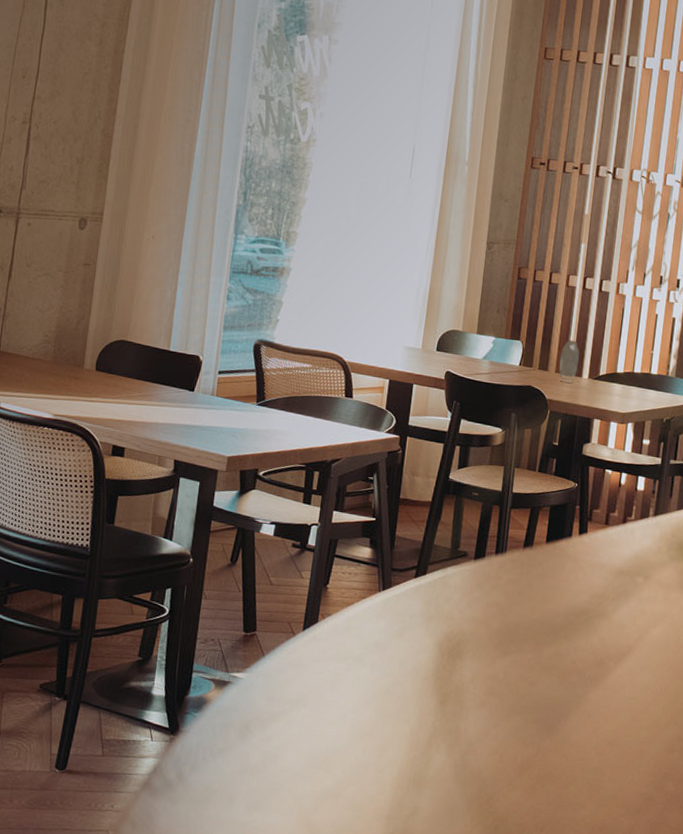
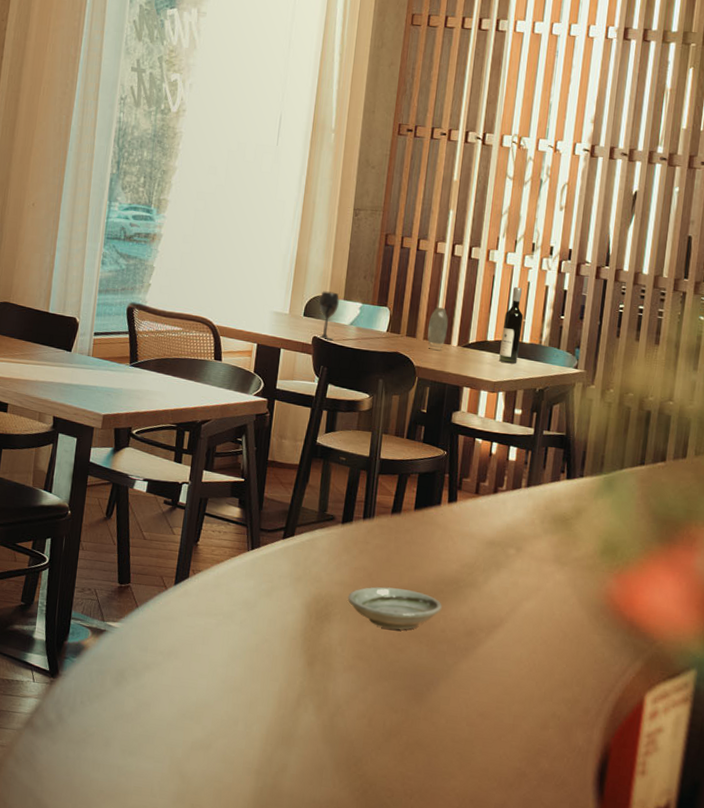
wine glass: none [450,325,473,375] -> present [317,291,339,340]
saucer: none [480,621,573,664] -> present [348,586,442,630]
bottle: none [628,319,652,396] -> present [499,286,524,365]

